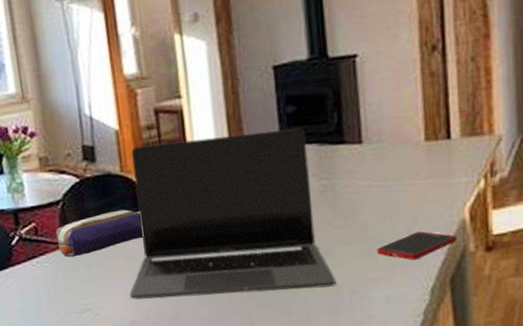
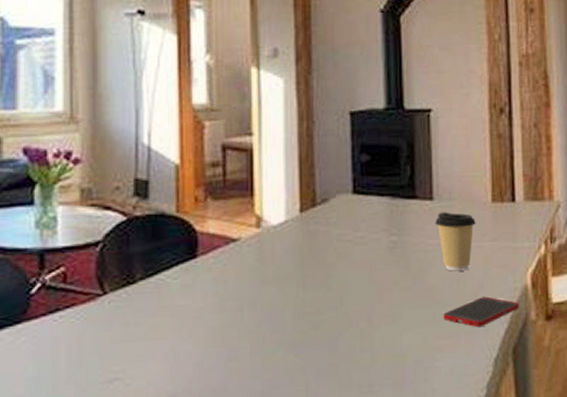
pencil case: present [55,209,143,258] -> none [89,256,194,312]
laptop: present [130,128,336,300] -> none [171,179,401,367]
coffee cup: none [365,154,408,210] -> present [435,212,476,272]

